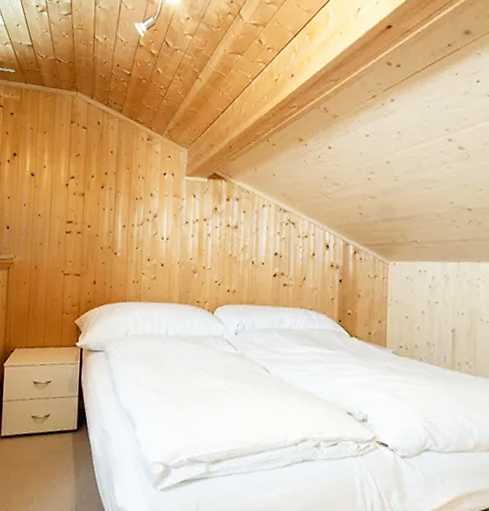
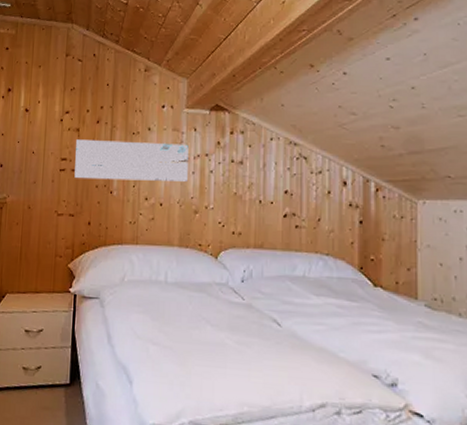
wall art: none [80,203,188,244] -> present [74,139,189,181]

